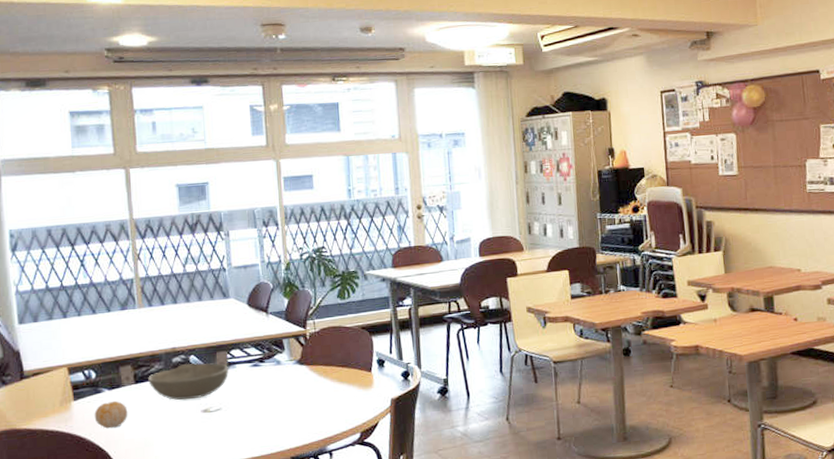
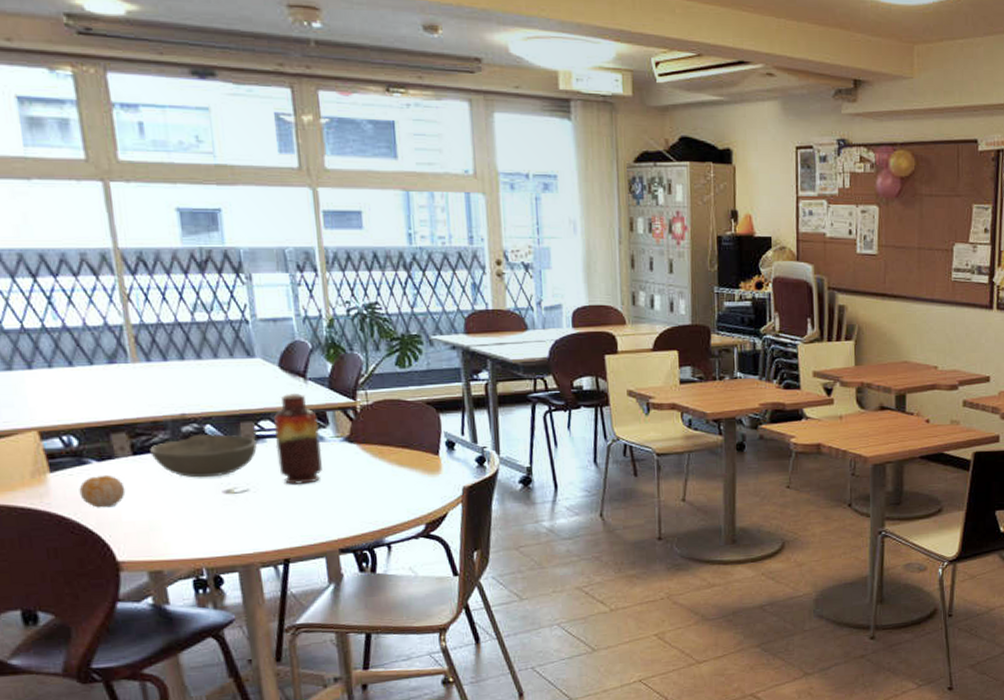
vase: none [242,325,279,403] -> present [274,392,322,485]

